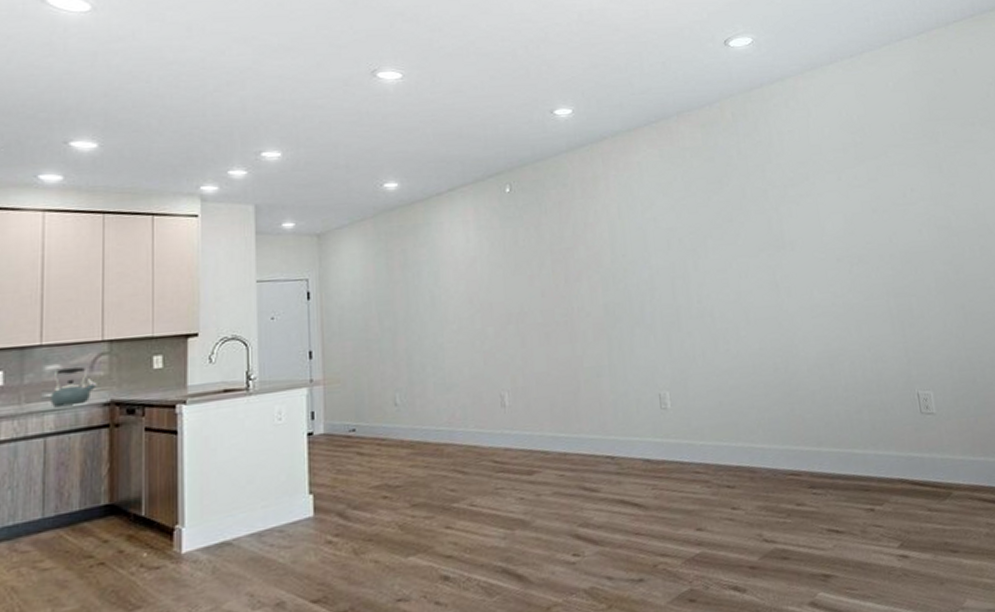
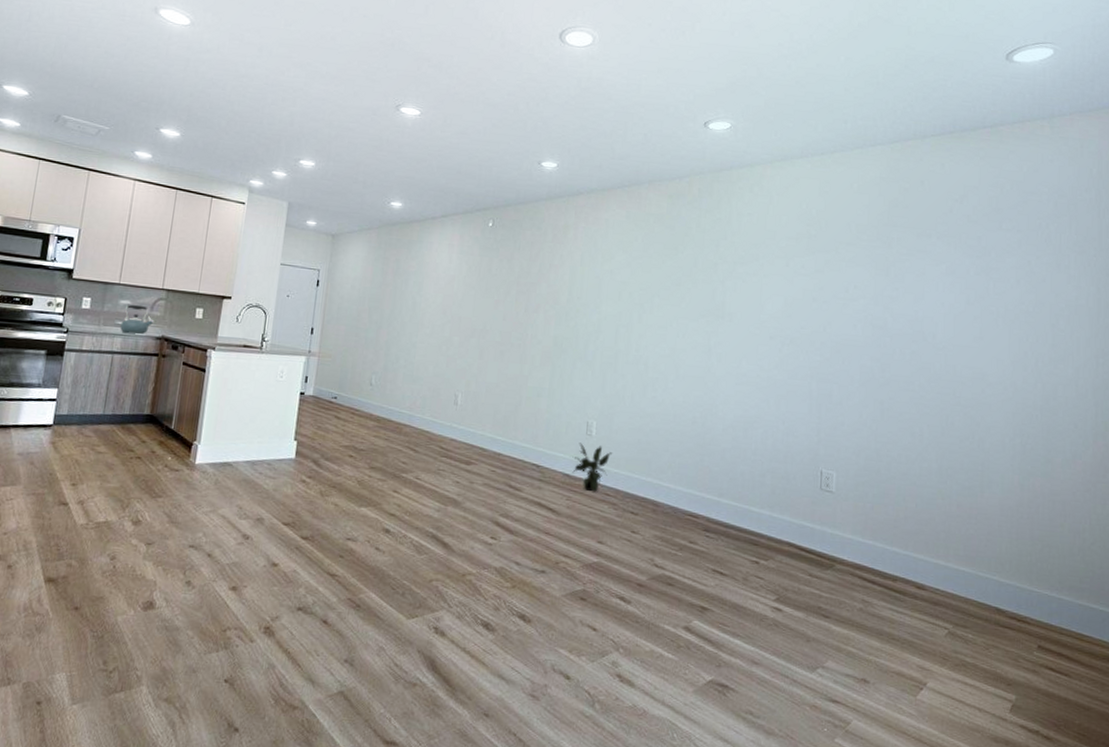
potted plant: none [650,418,693,473] -> present [572,442,612,492]

